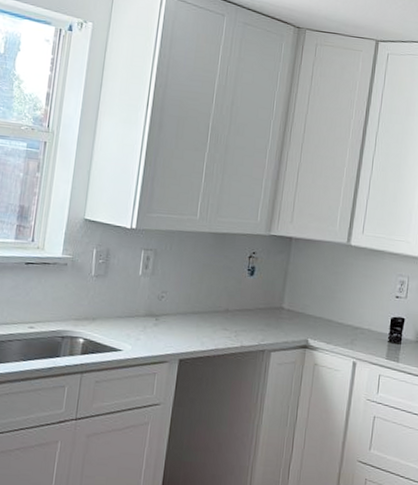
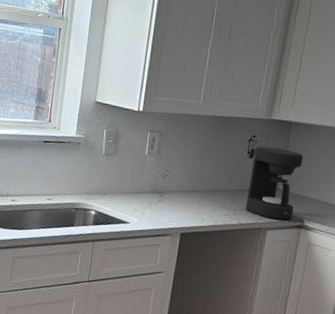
coffee maker: none [247,263,306,341] -> present [245,146,304,221]

